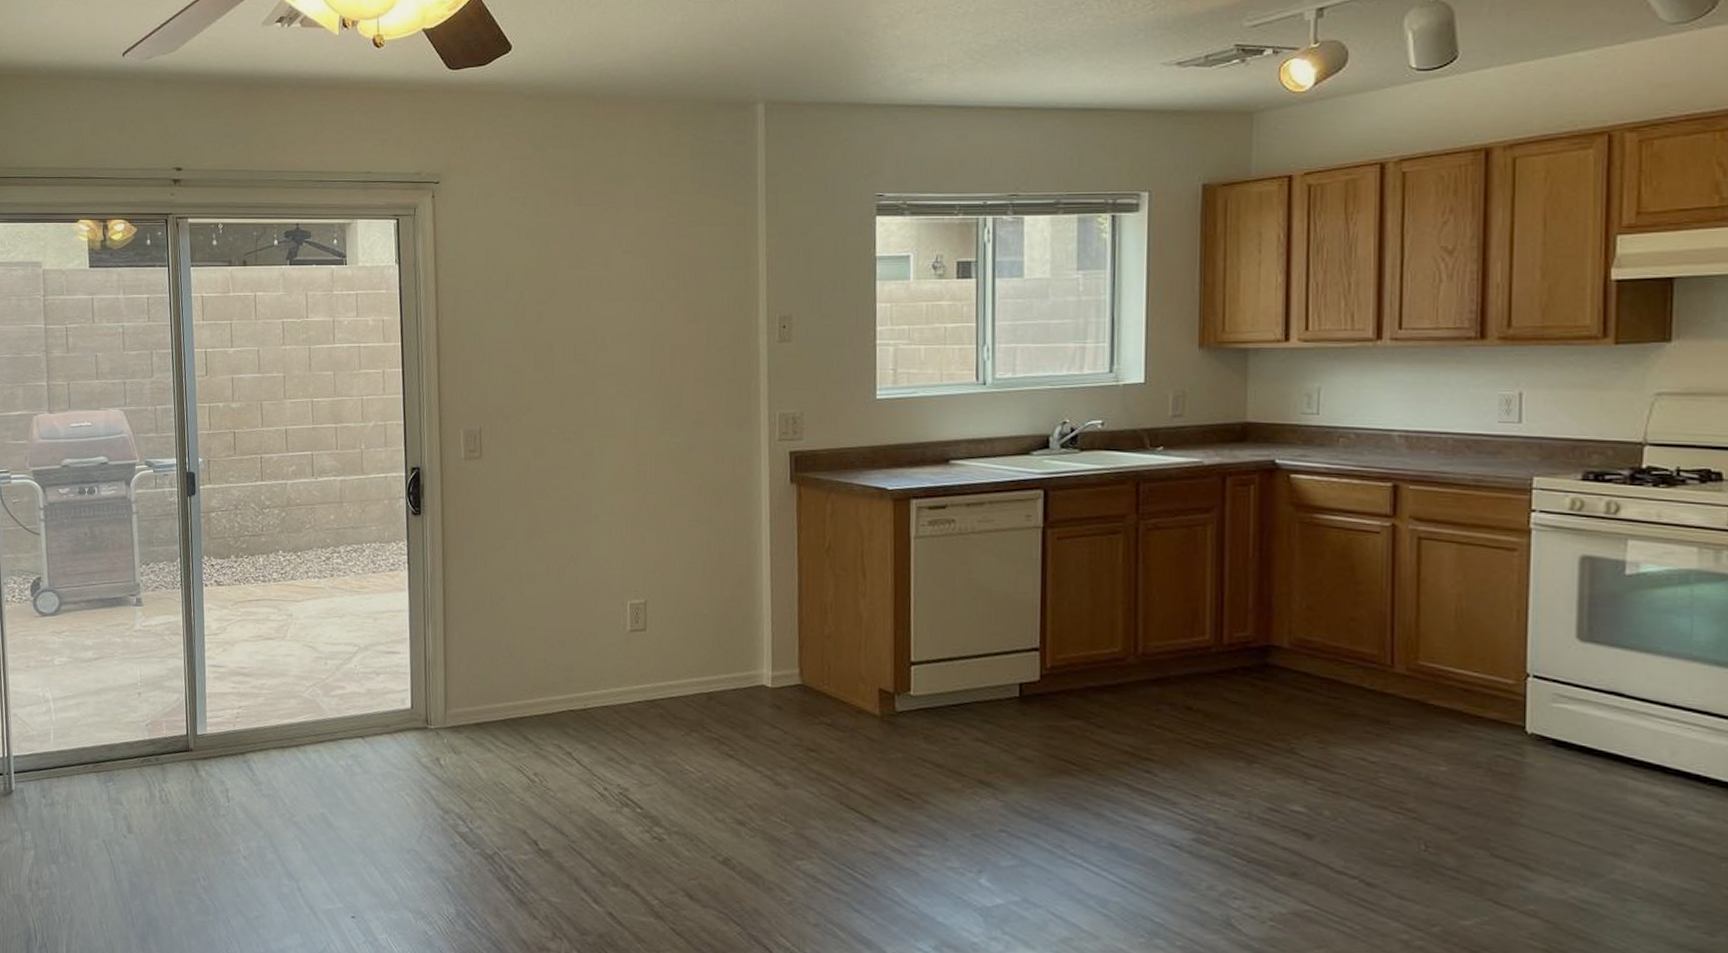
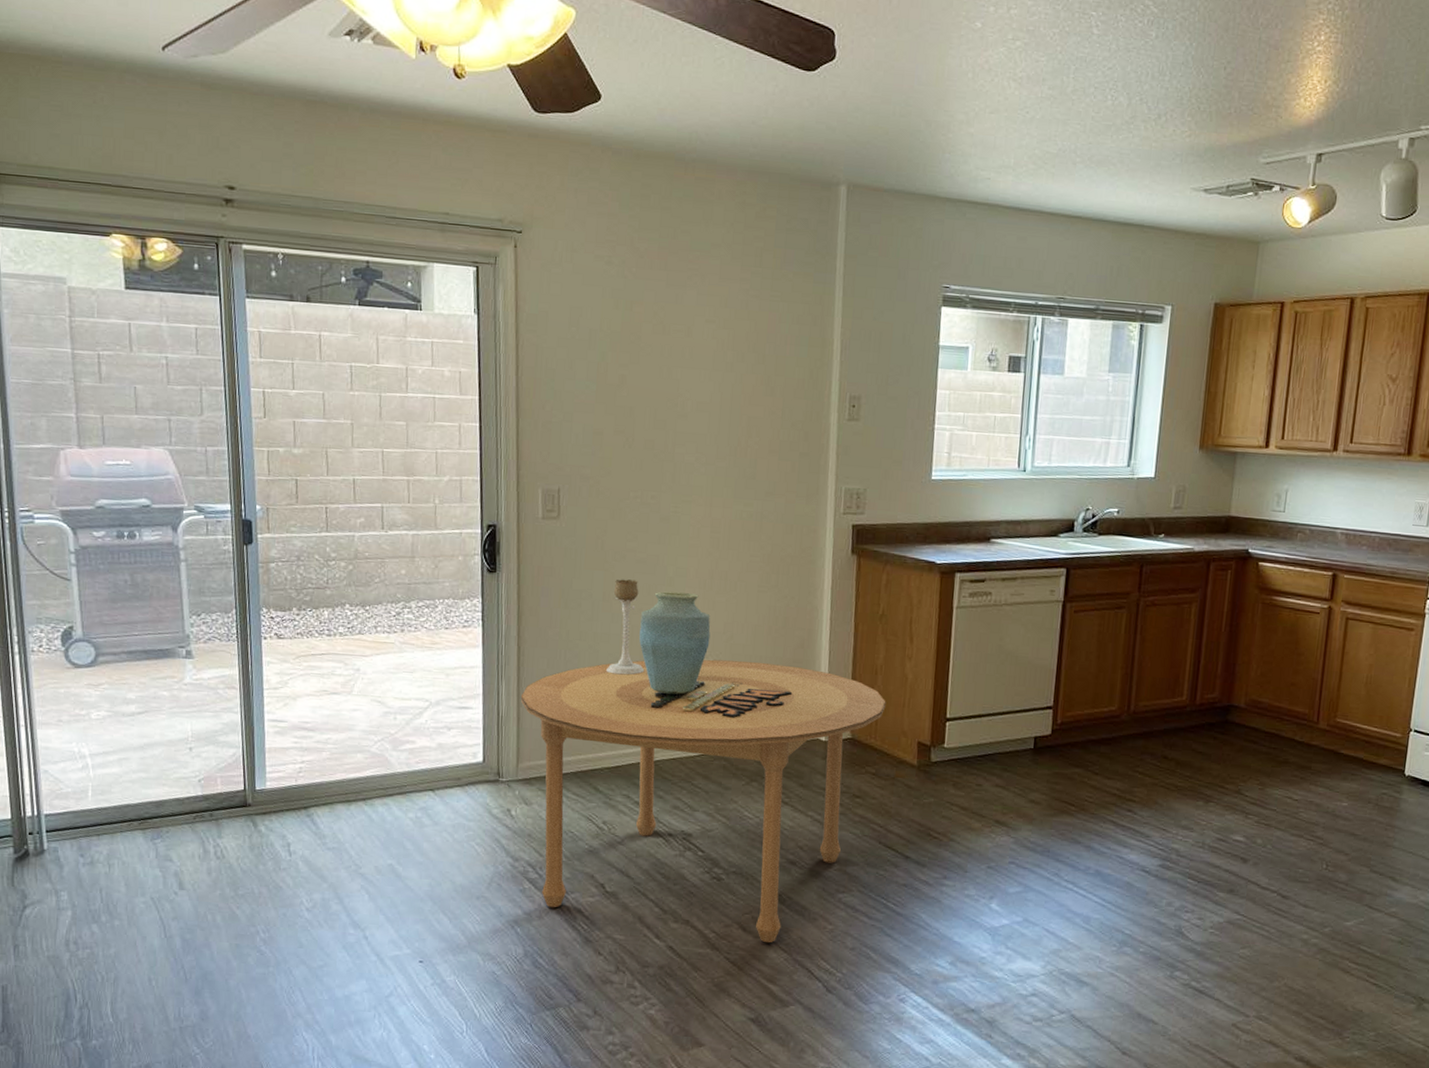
dining table: none [447,599,839,914] -> present [520,659,886,943]
candle holder: none [533,517,573,618] -> present [606,579,645,675]
vase: none [566,529,640,638] -> present [639,591,711,695]

